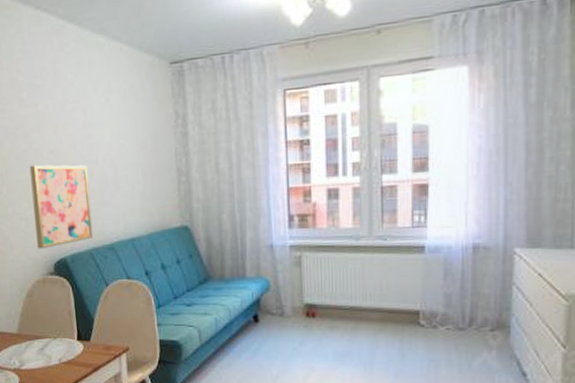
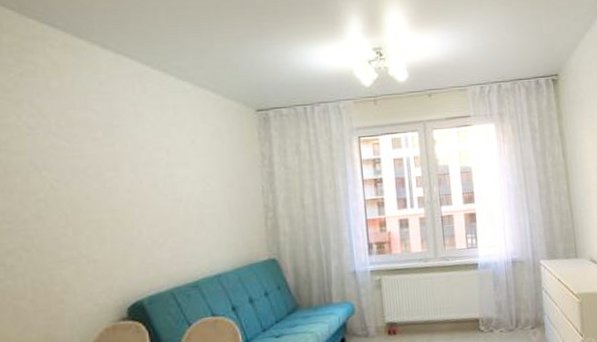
wall art: present [29,164,93,249] -> none [101,203,175,293]

